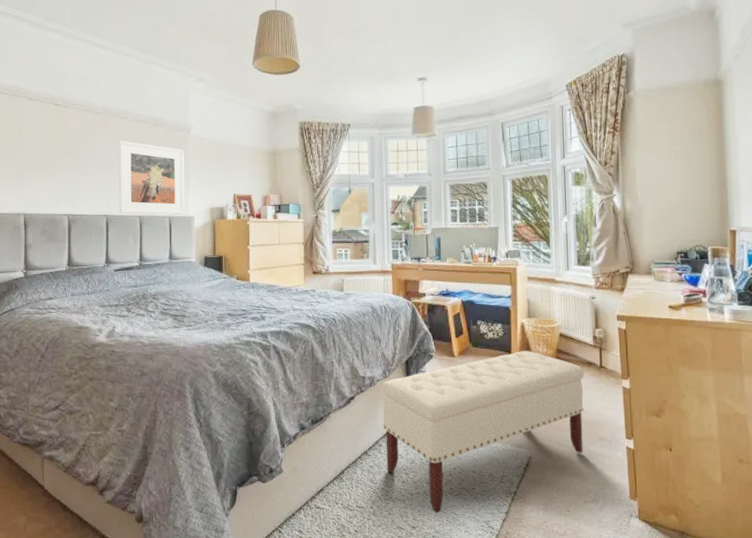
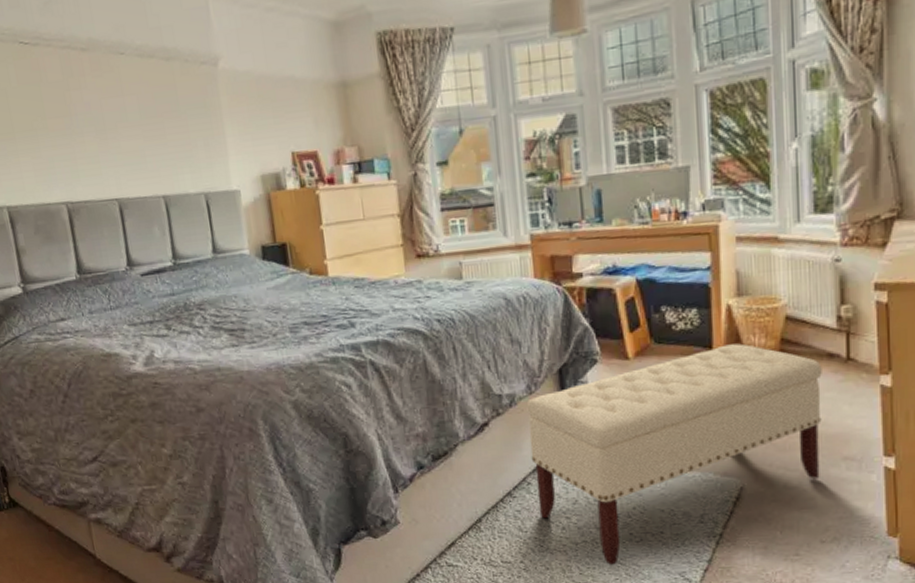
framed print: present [118,140,185,215] -> none [118,87,226,195]

